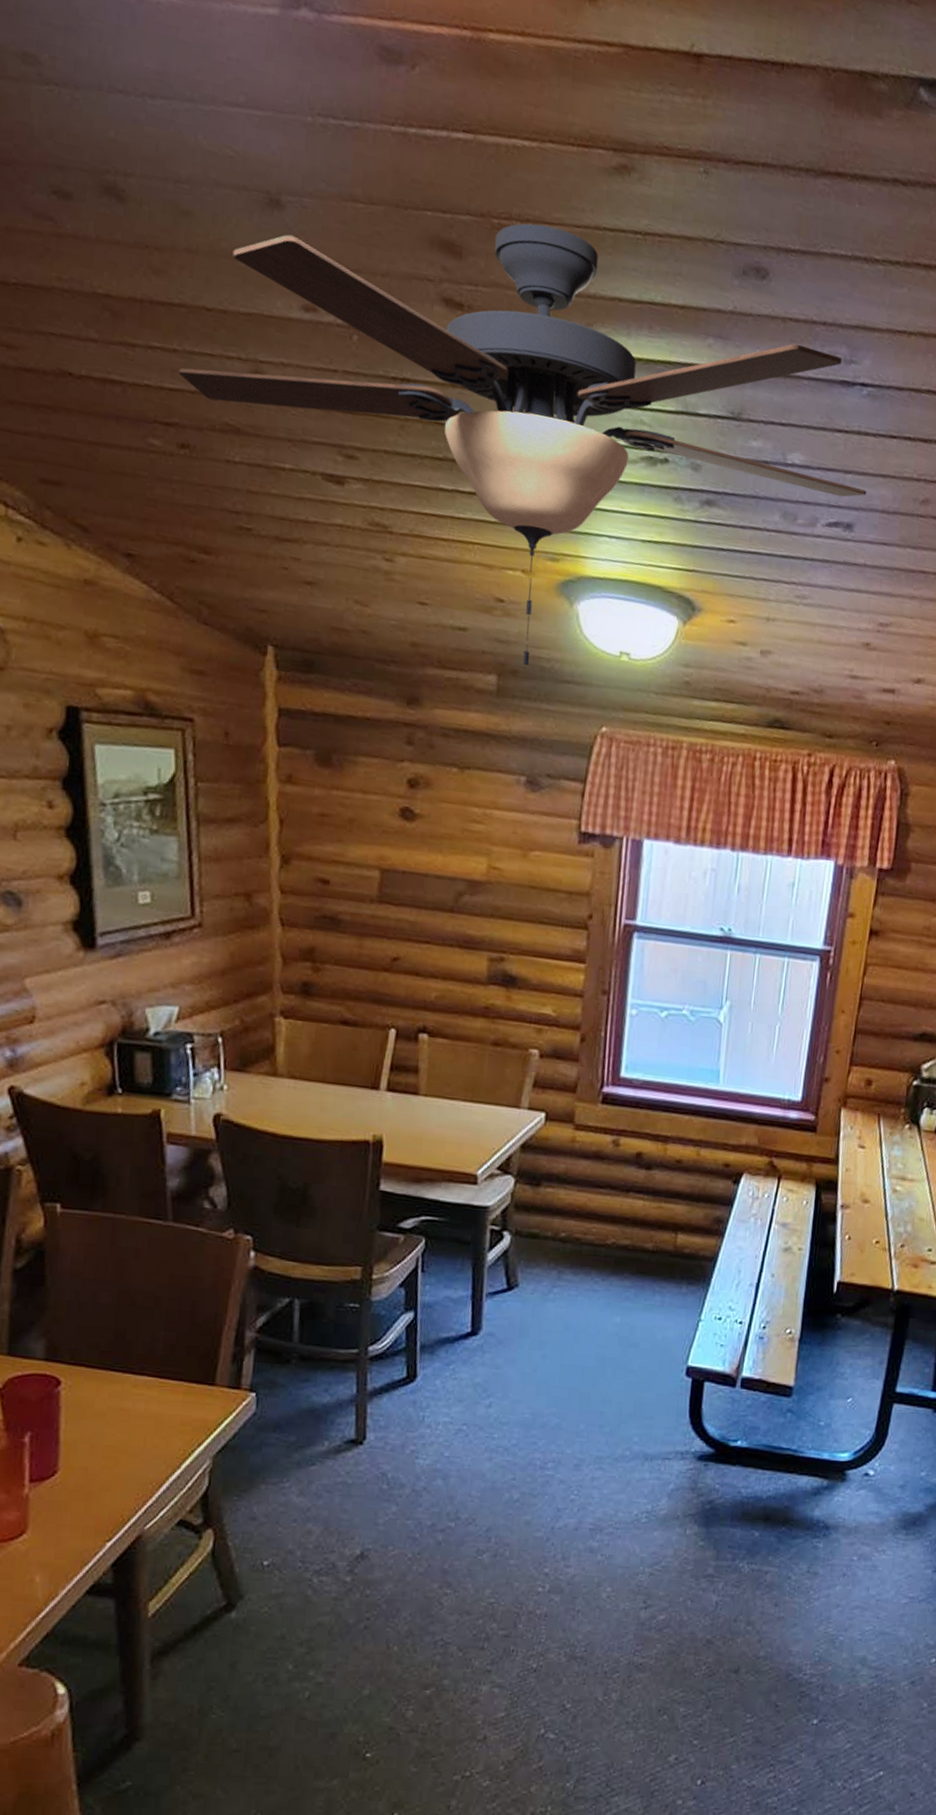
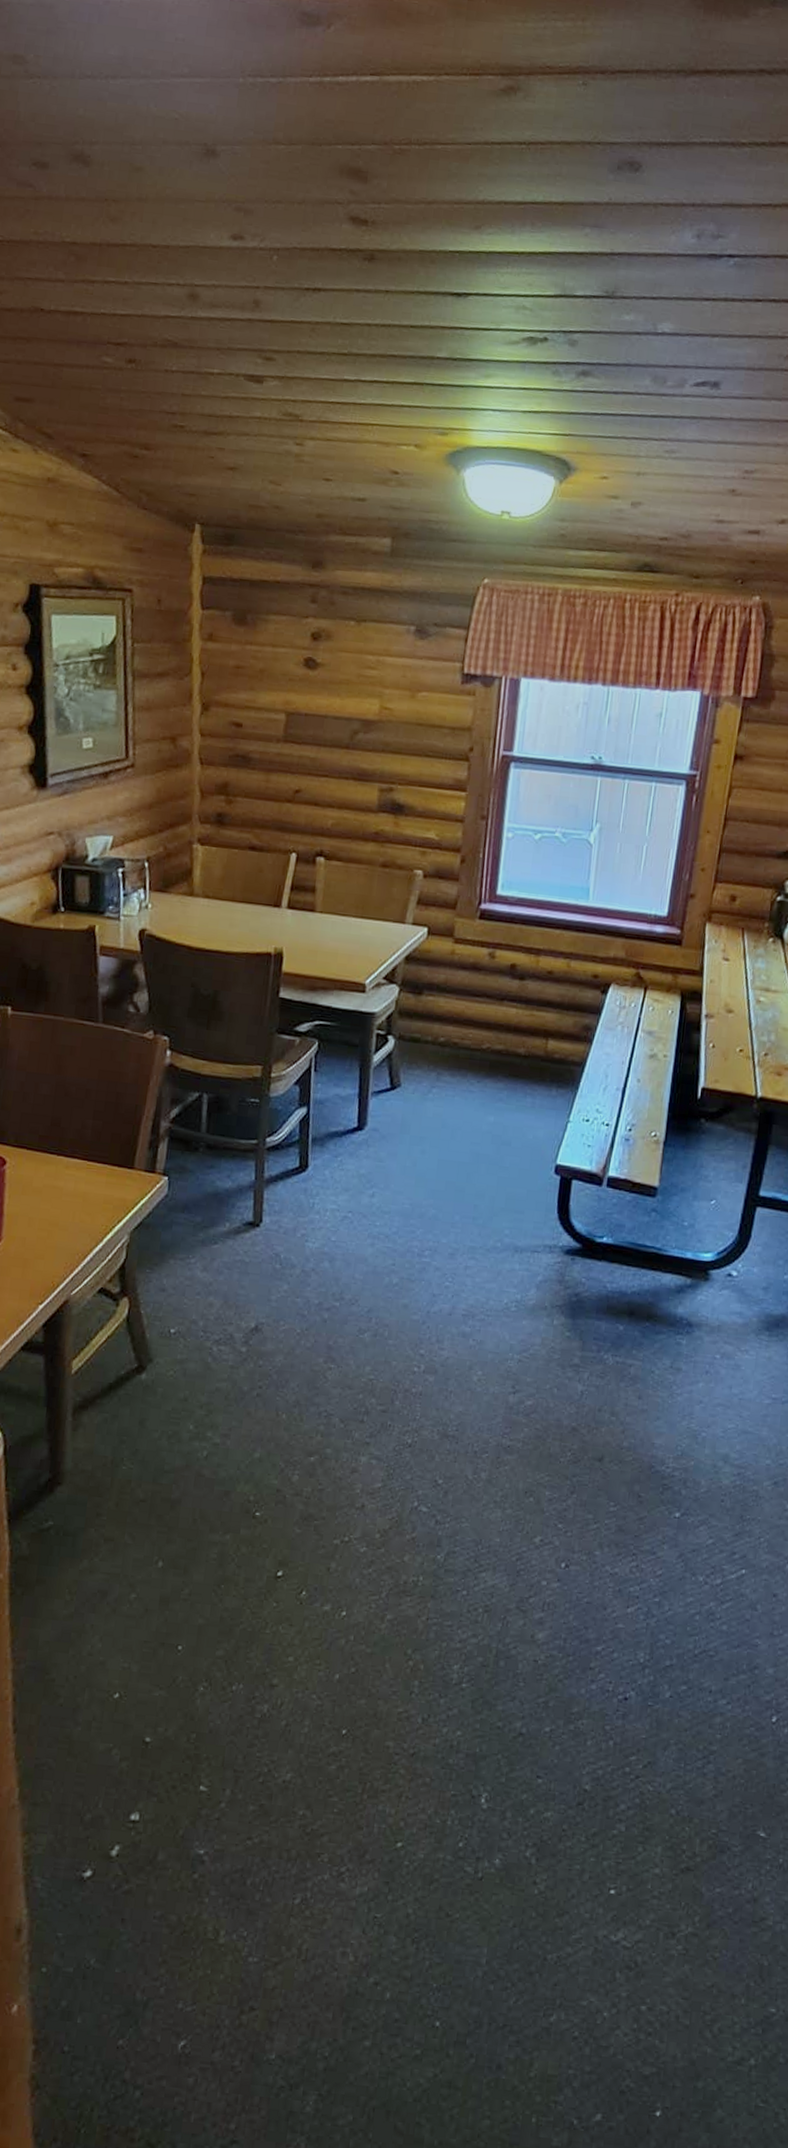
ceiling fan: present [179,223,867,666] -> none [128,145,733,529]

